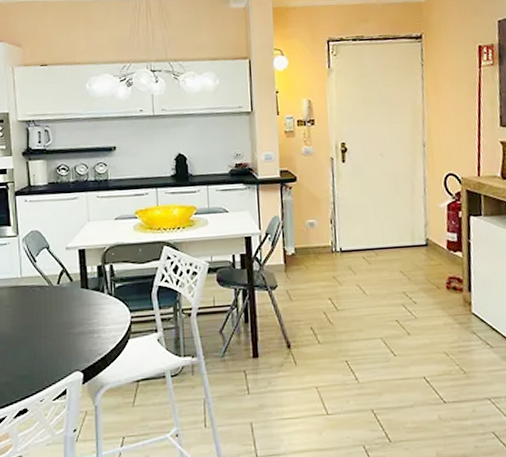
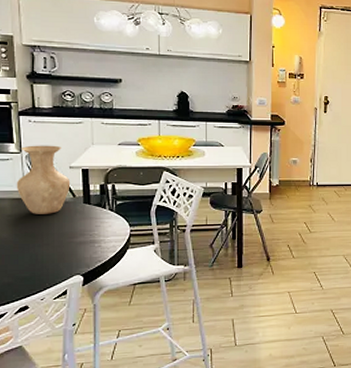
vase: none [13,225,68,303] -> present [16,145,71,214]

